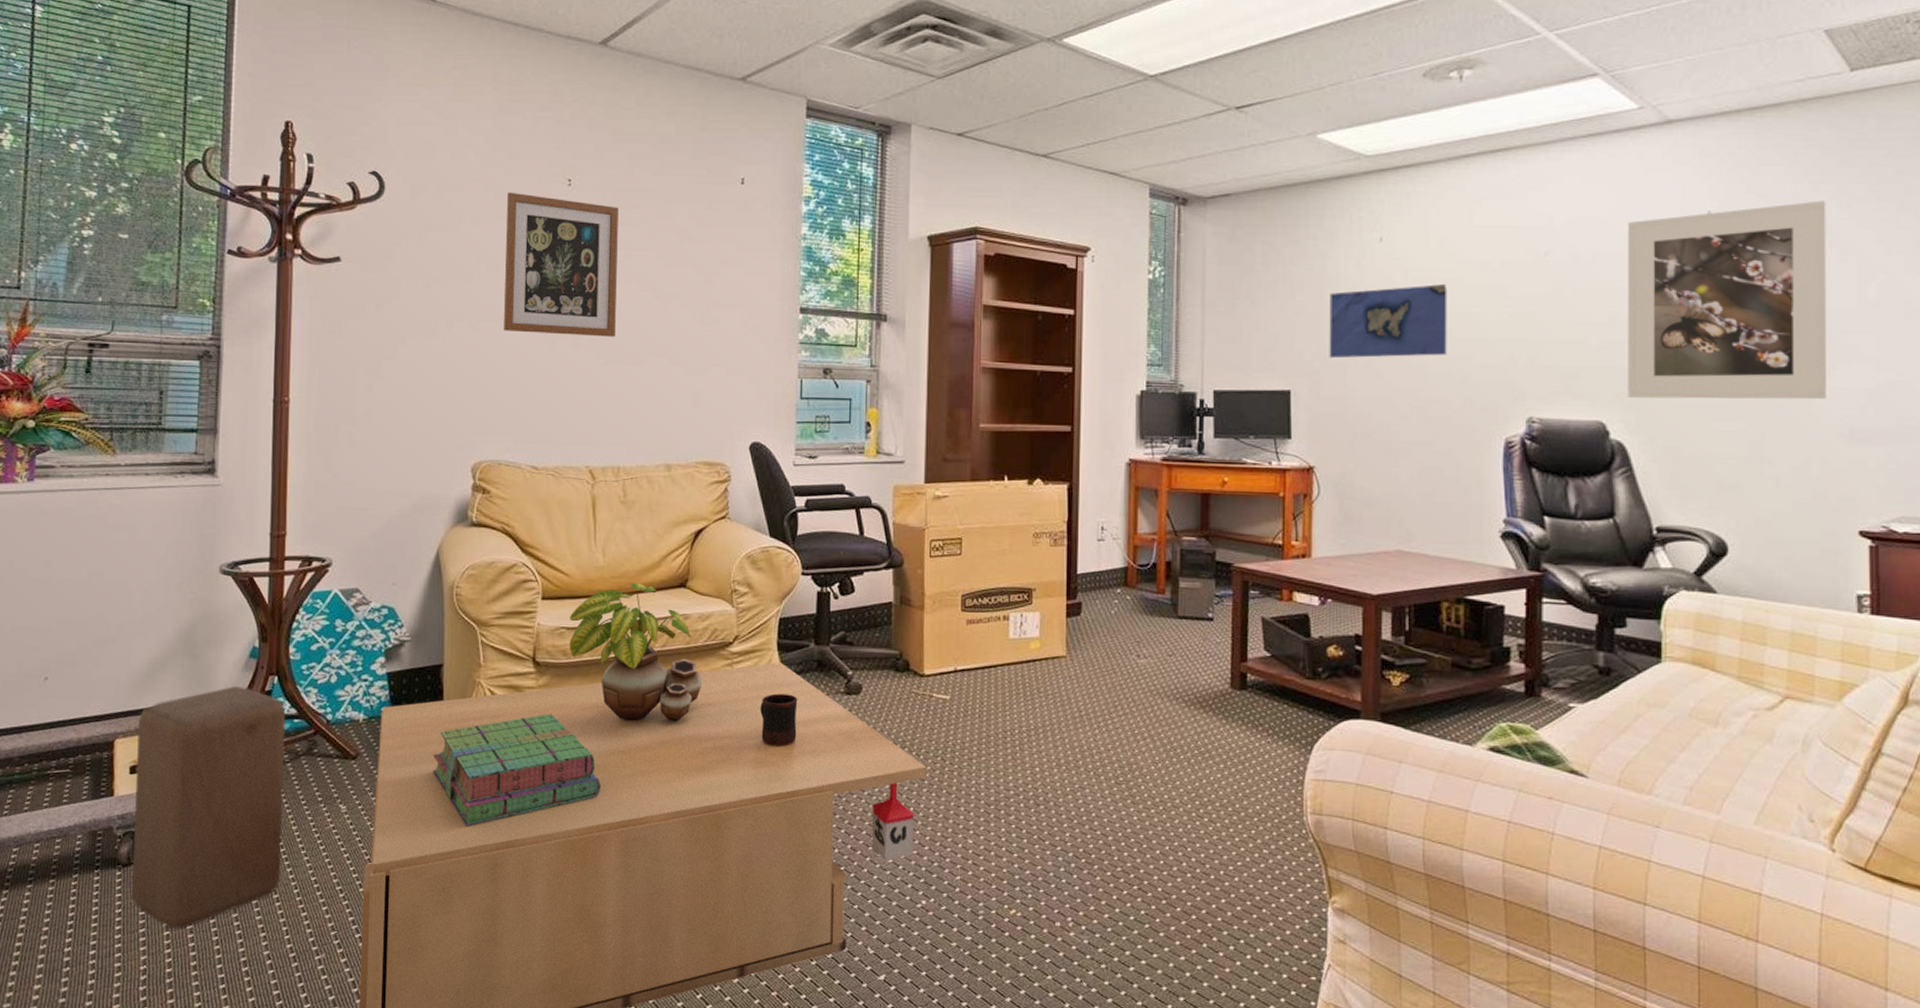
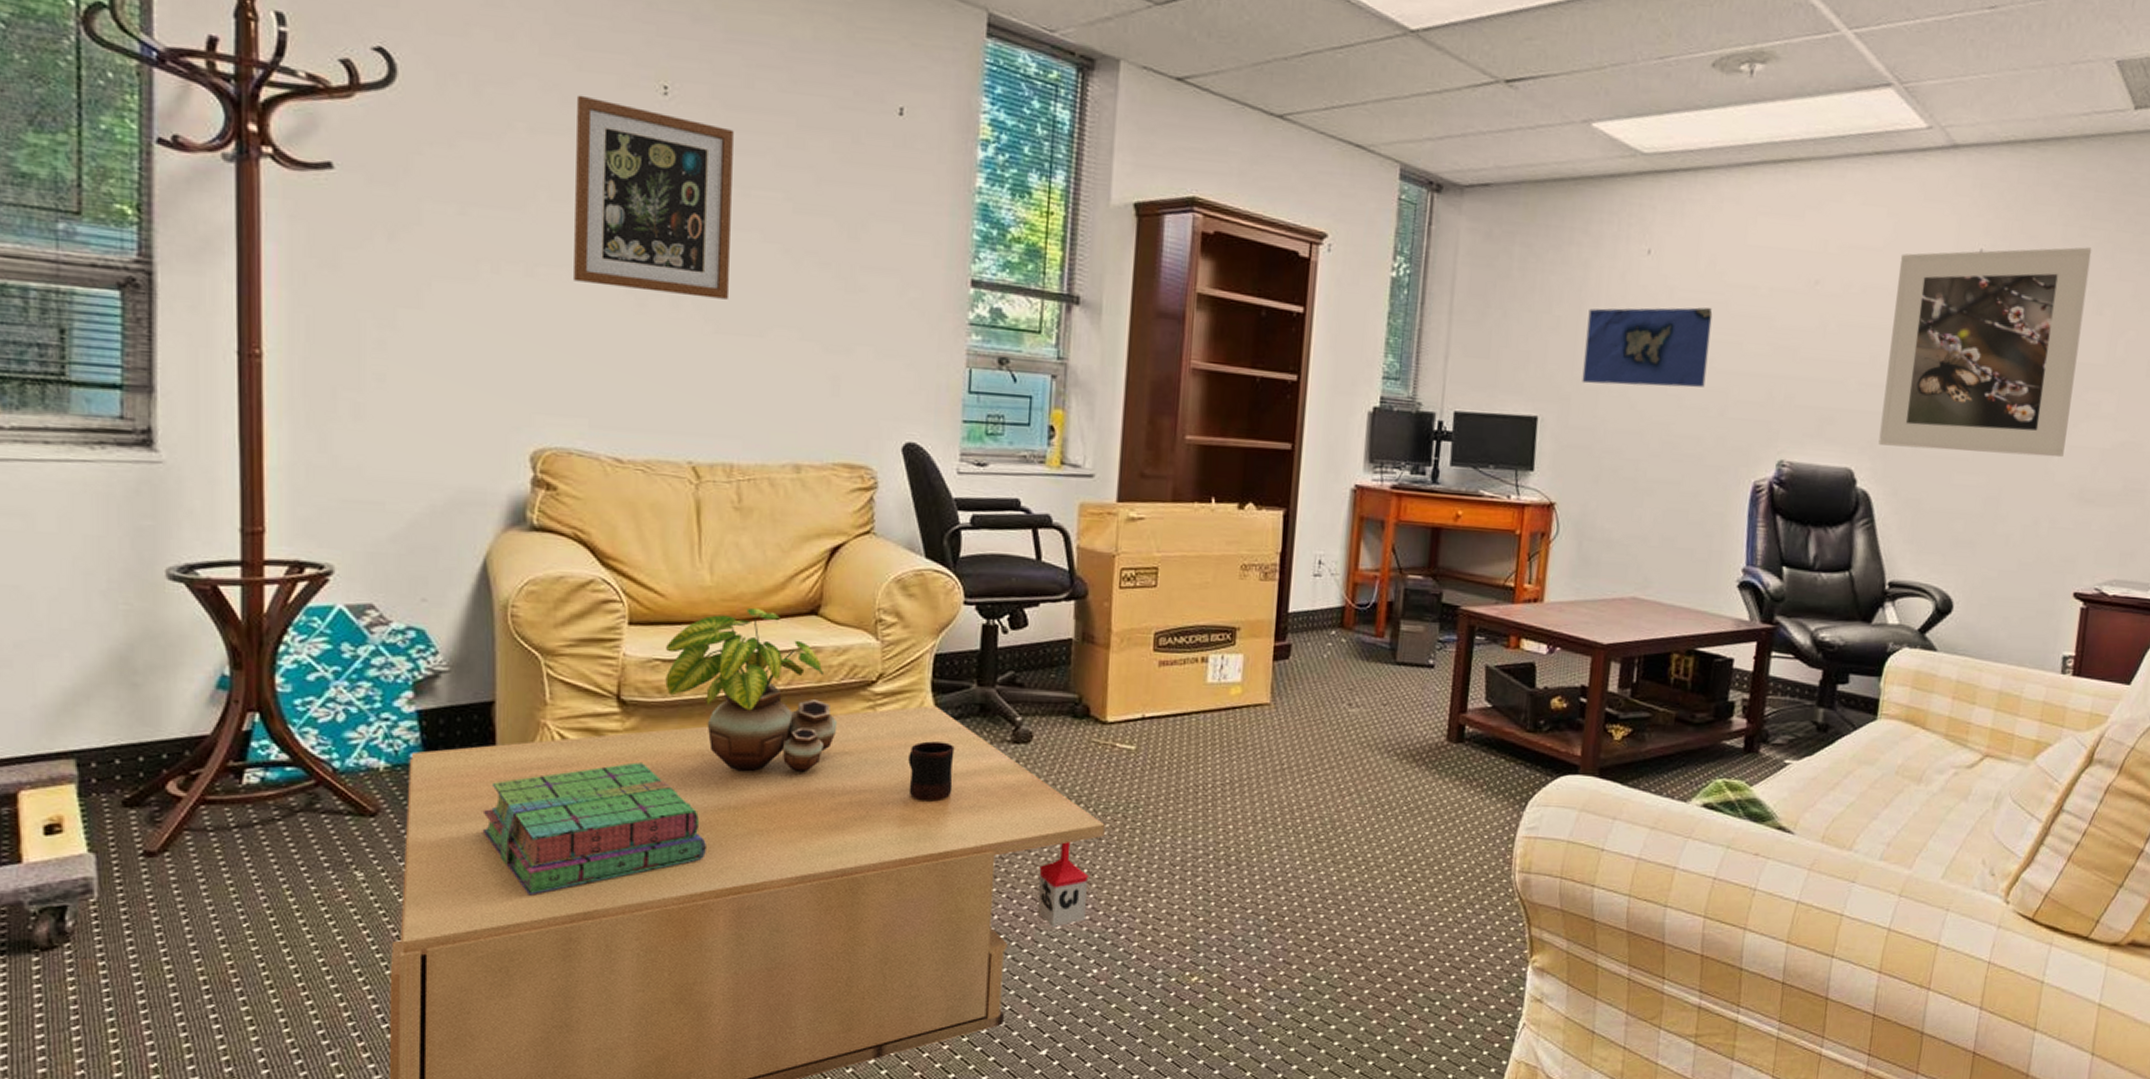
stool: present [132,686,286,929] -> none [53,725,274,1025]

